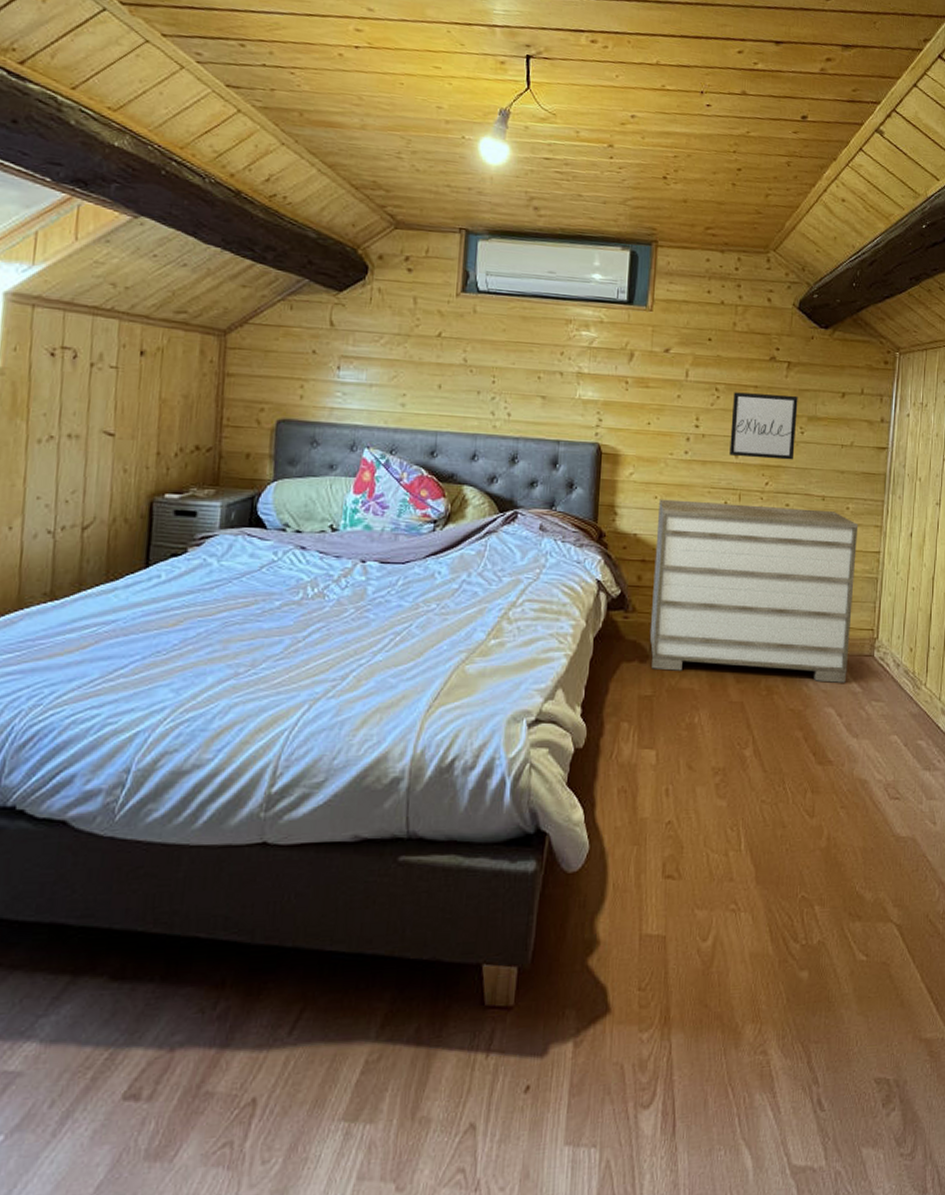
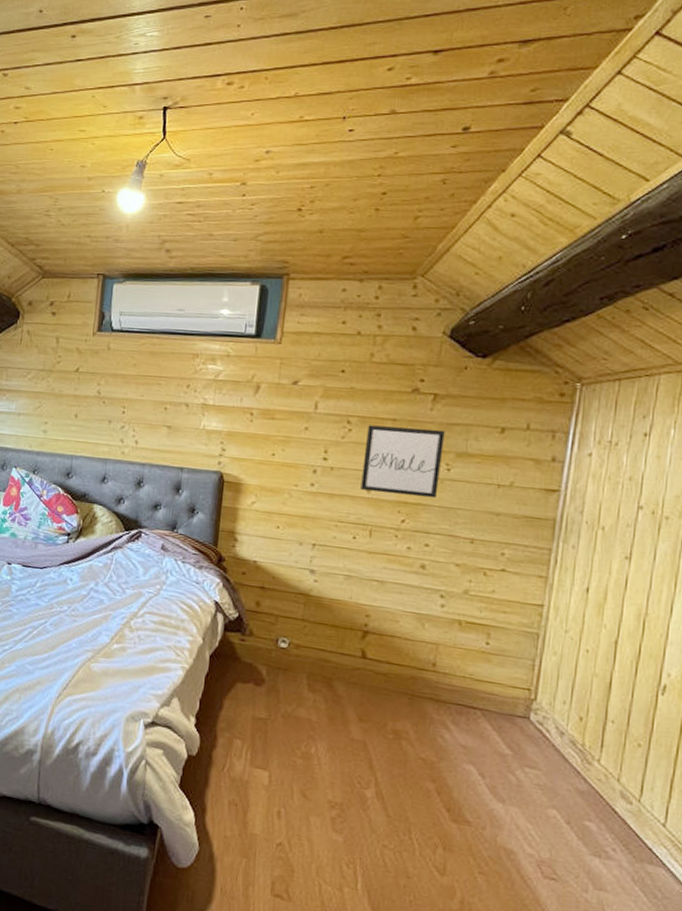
dresser: present [649,499,859,683] -> none [266,529,516,742]

